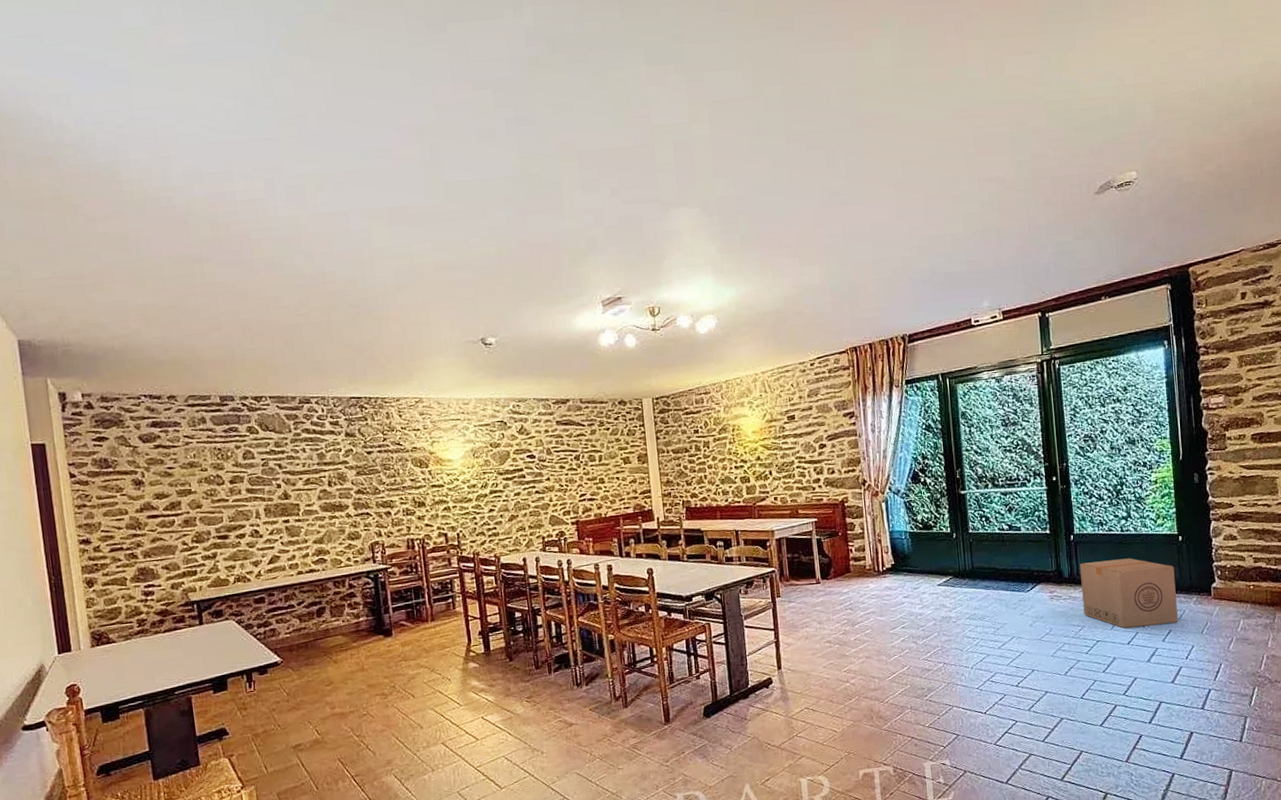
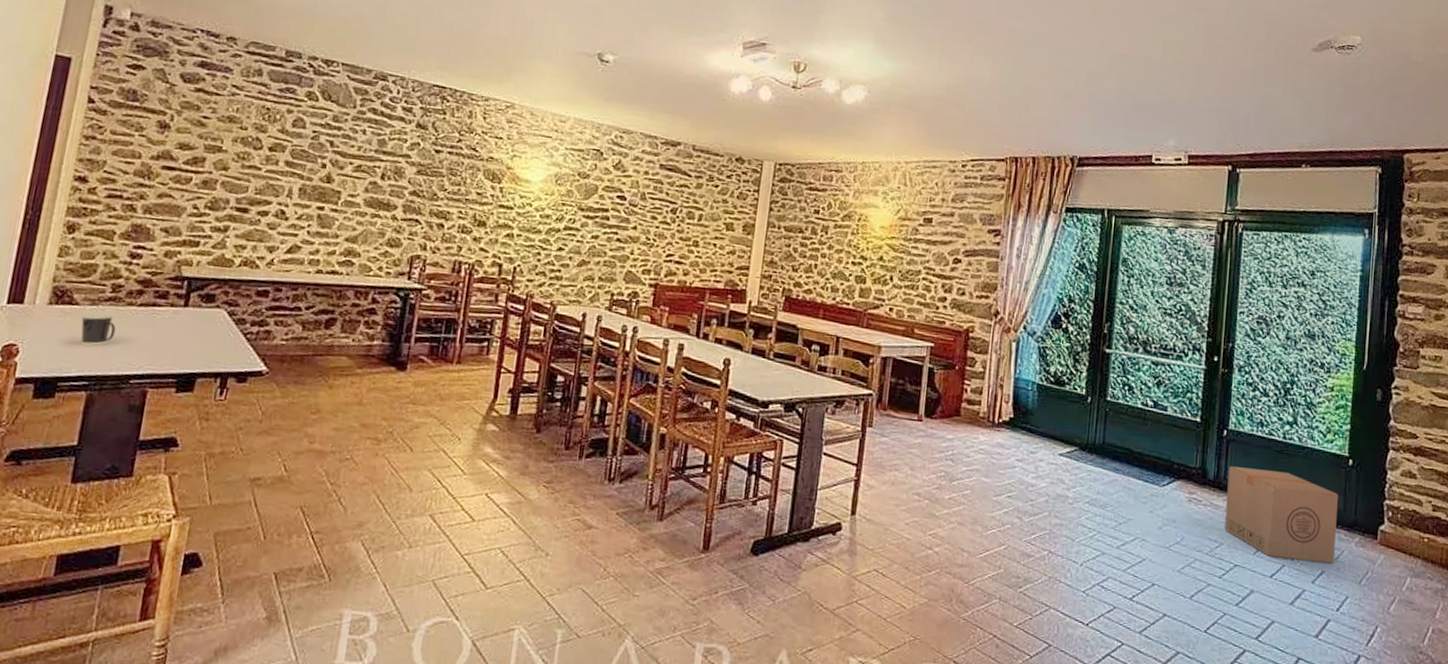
mug: none [121,645,152,673] -> present [80,314,116,346]

